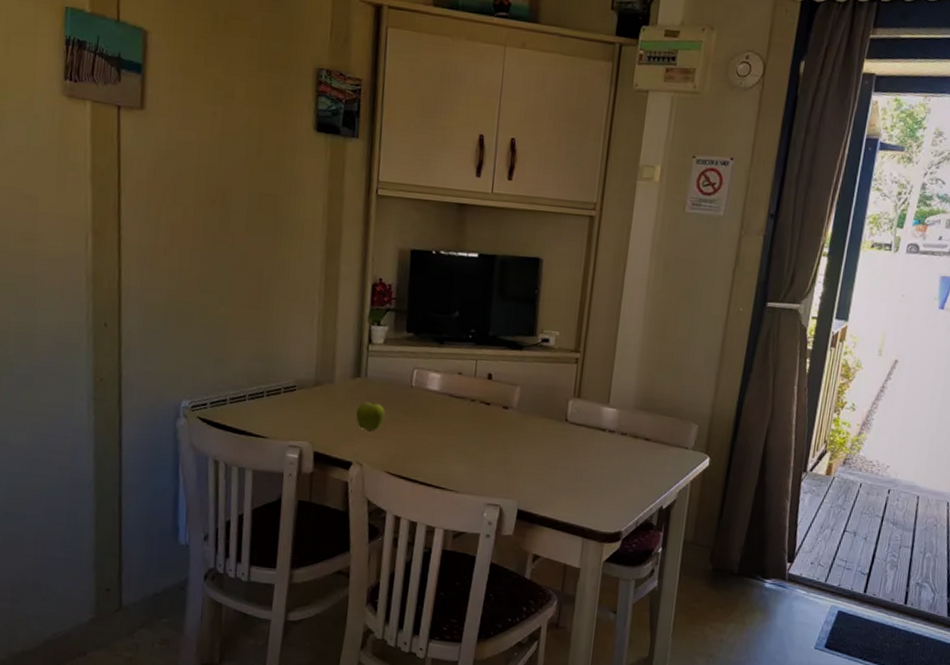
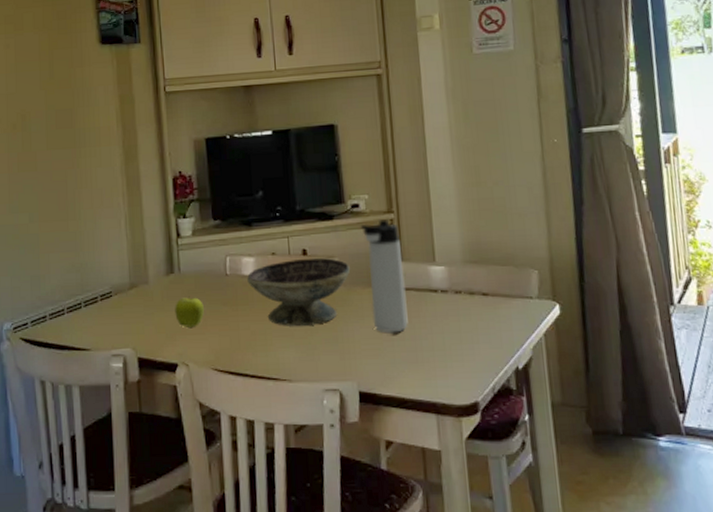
decorative bowl: none [431,381,531,445] -> present [247,258,351,327]
thermos bottle: none [542,357,582,463] -> present [360,219,408,333]

